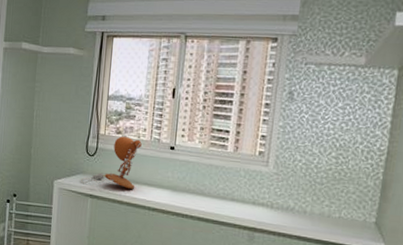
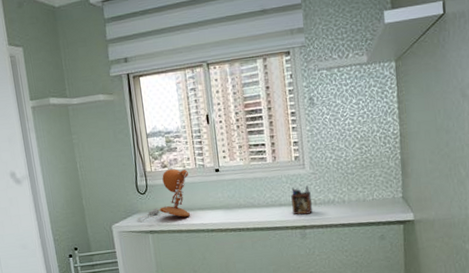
desk organizer: none [244,184,269,217] -> present [291,185,312,215]

